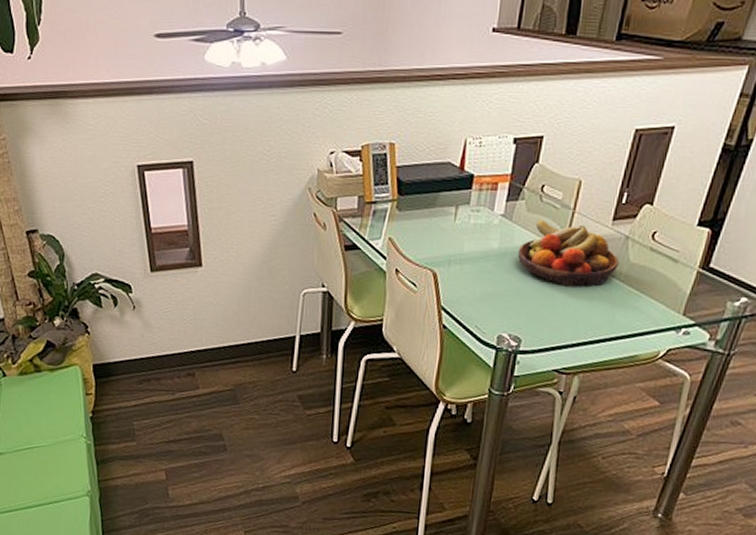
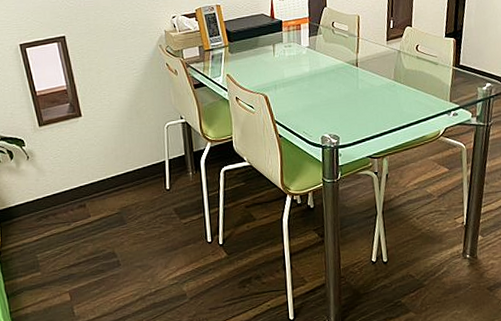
fruit bowl: present [517,219,619,288] -> none [324,46,398,93]

